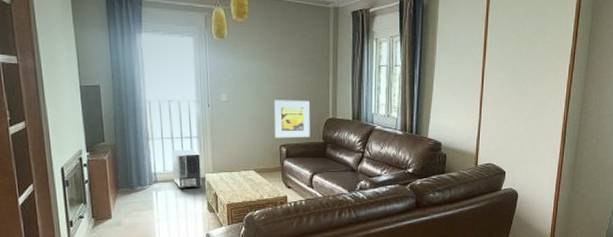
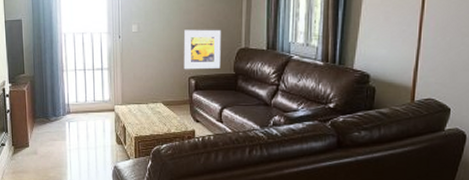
air purifier: present [171,149,202,190] -> none [84,80,111,121]

